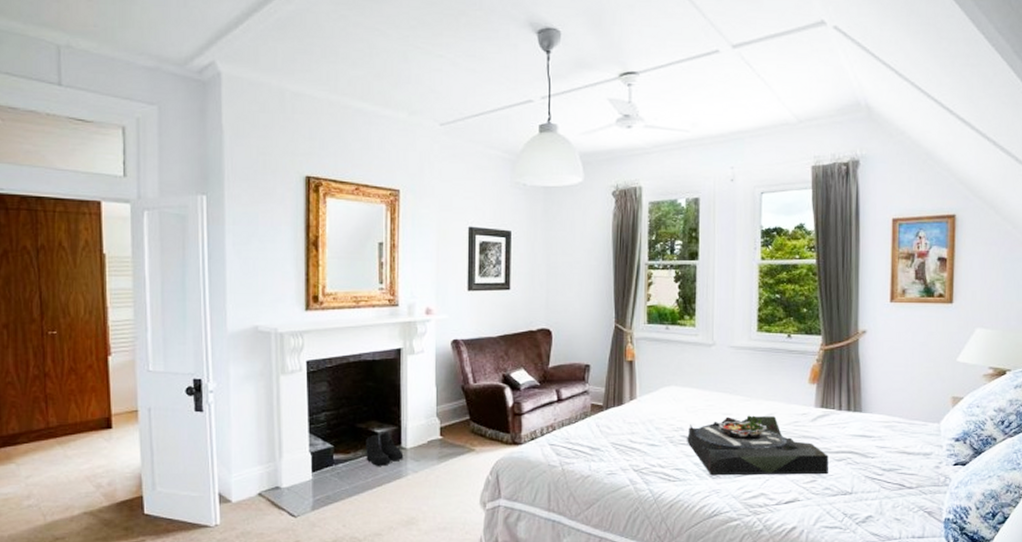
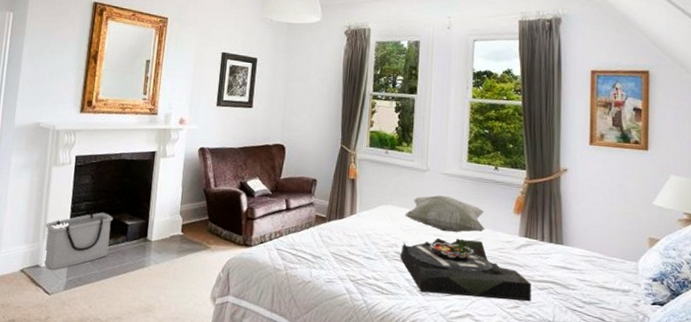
storage bin: none [280,422,359,490] -> present [44,212,113,270]
boots: present [366,431,404,466] -> none [115,224,148,255]
decorative pillow: none [690,371,778,410] -> present [405,195,485,233]

